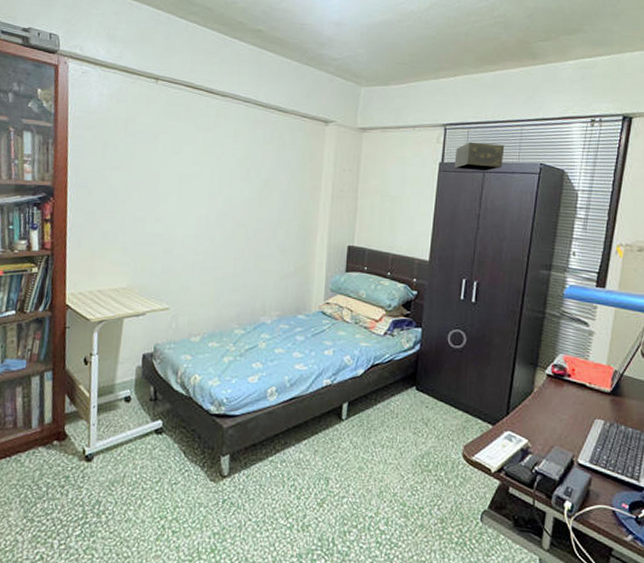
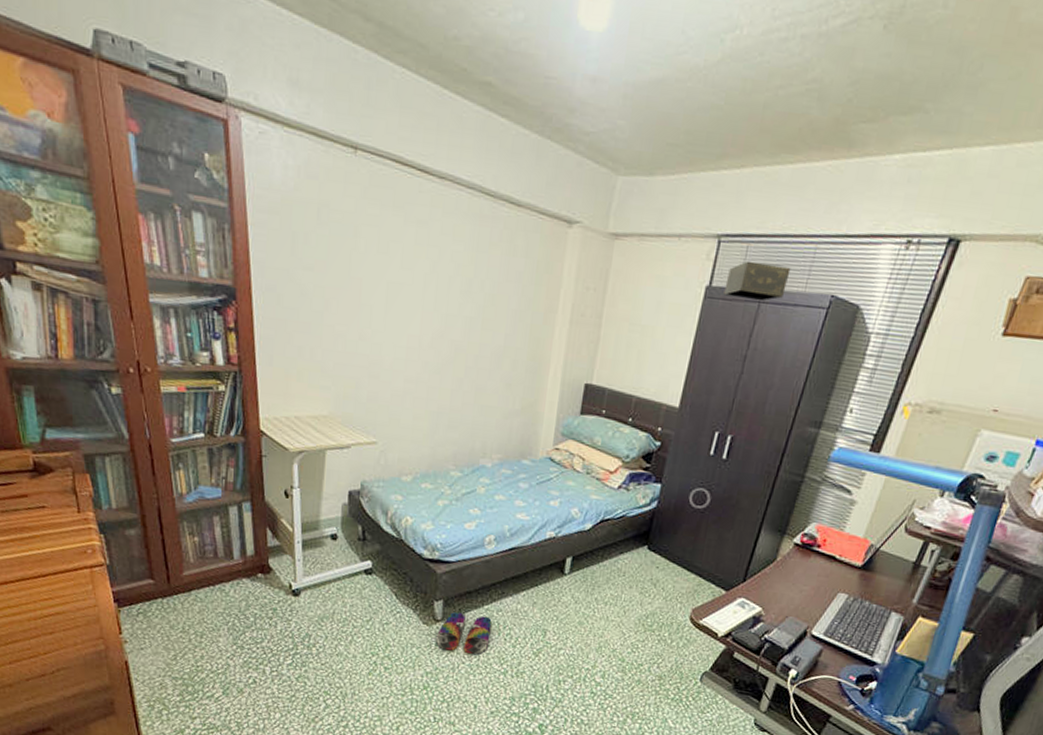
slippers: none [223,465,276,509] -> present [436,611,492,654]

